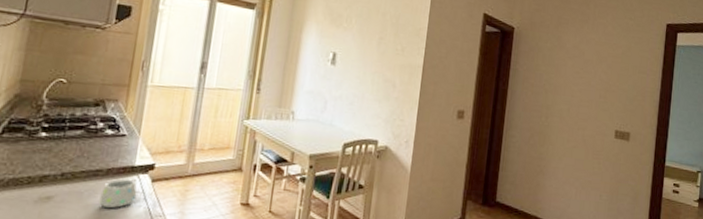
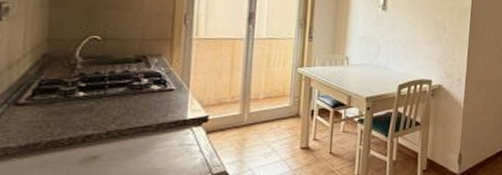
mug: present [99,179,138,208] -> none [151,133,192,162]

